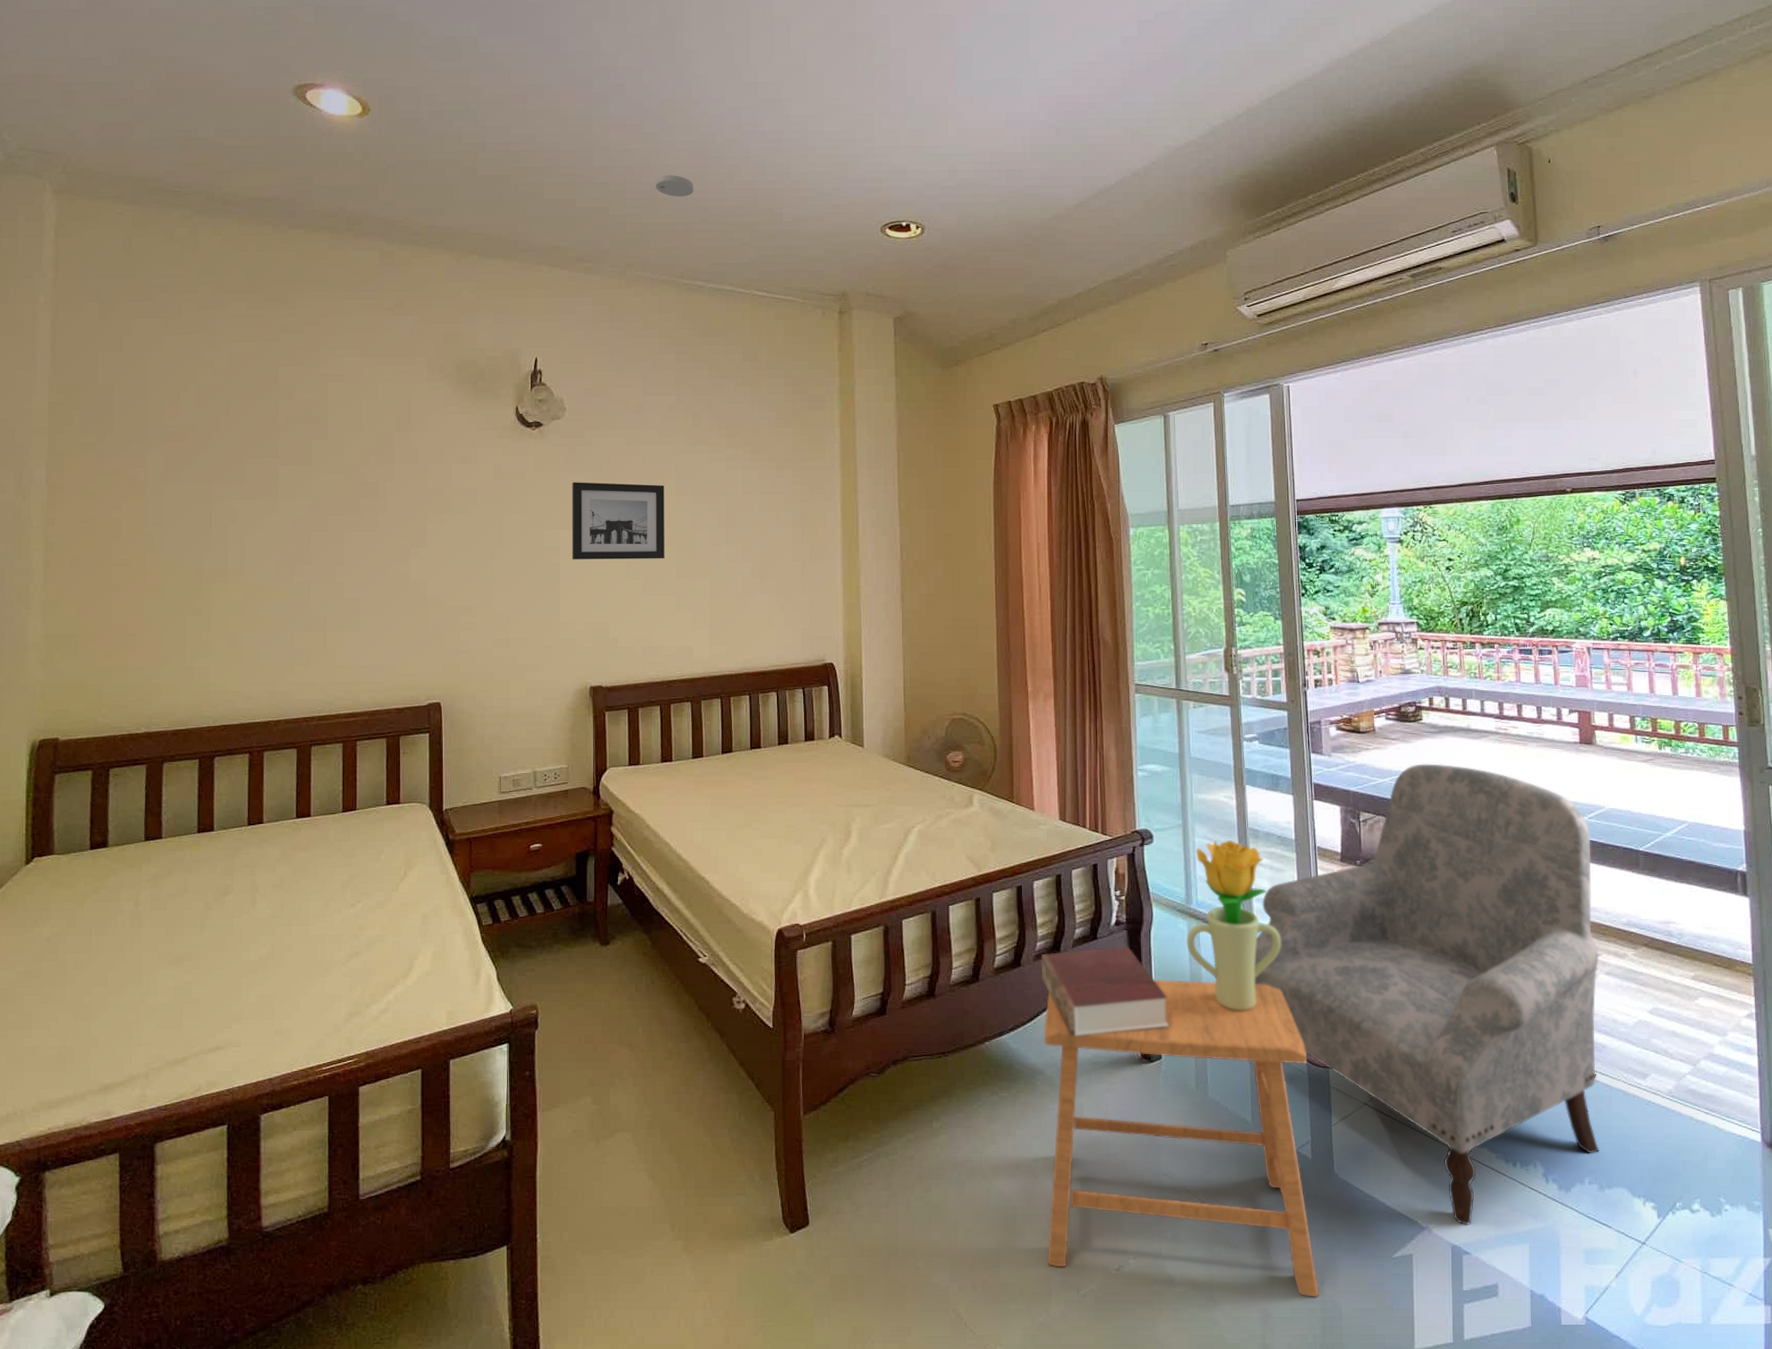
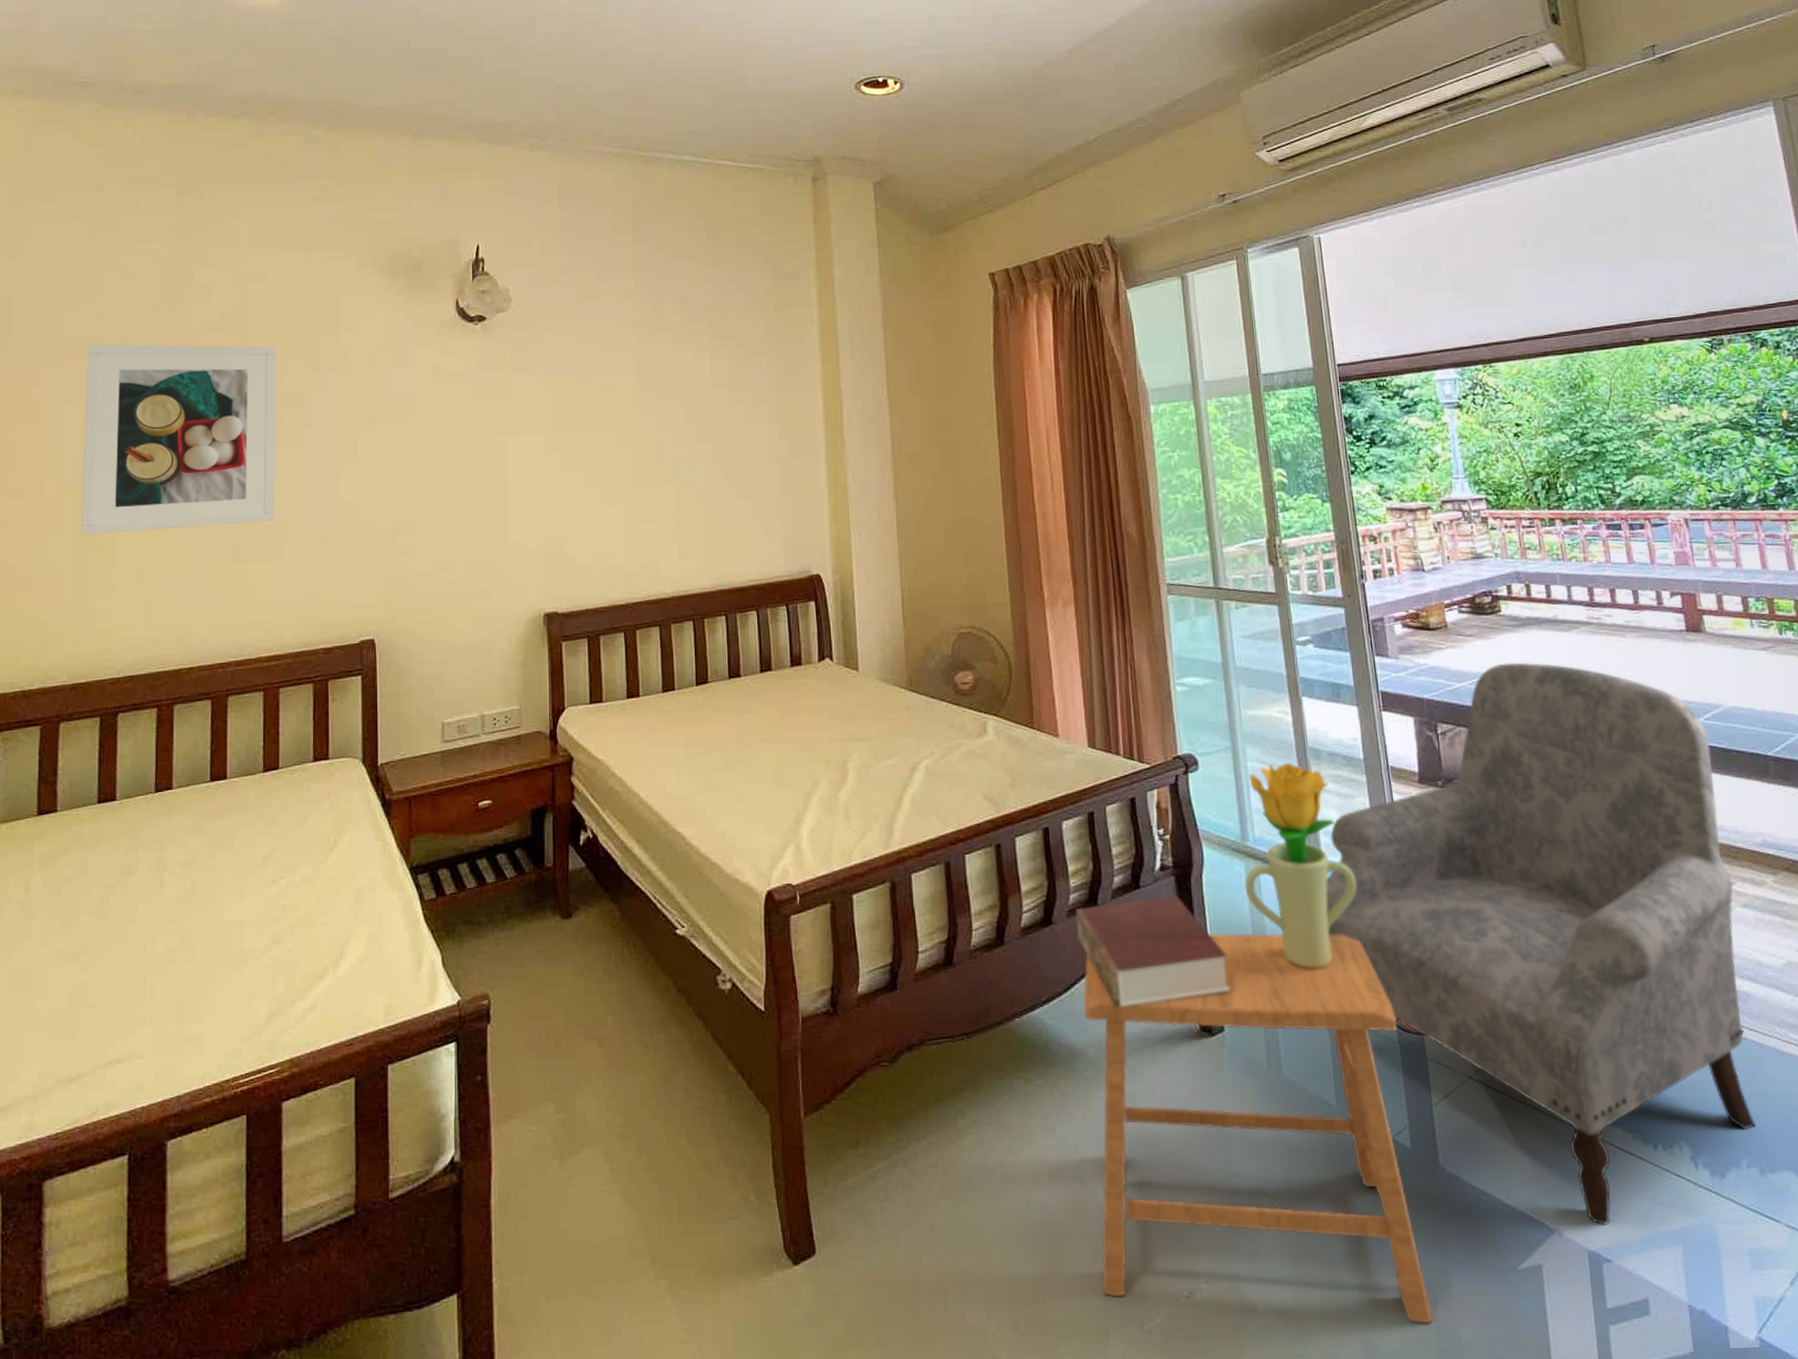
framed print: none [180,432,354,601] -> present [81,344,276,535]
wall art: present [572,482,665,560] -> none [520,379,626,469]
smoke detector: present [656,175,694,197] -> none [606,39,648,62]

